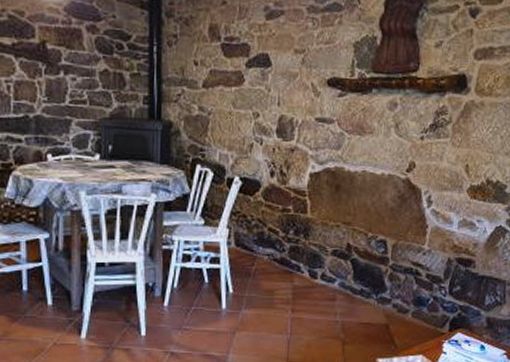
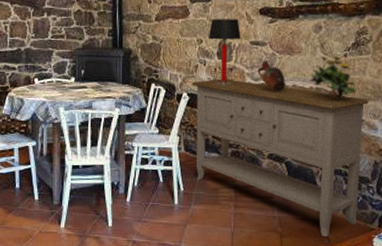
sideboard: none [245,161,445,344] -> present [191,79,369,238]
table lamp: none [265,88,305,169] -> present [208,19,241,86]
ceramic jug: none [322,141,355,180] -> present [257,61,286,93]
flowering plant: none [381,138,433,188] -> present [309,56,357,99]

